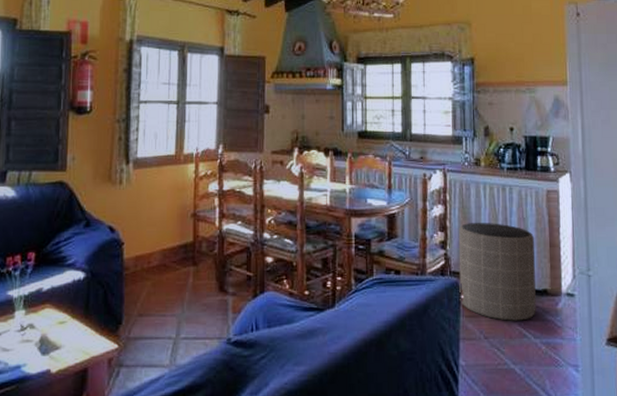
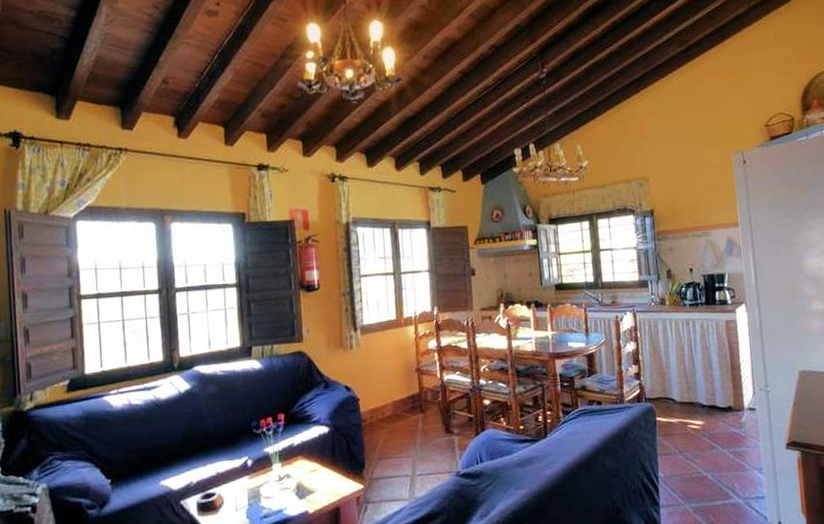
trash can: present [458,222,536,321] -> none [650,353,723,436]

